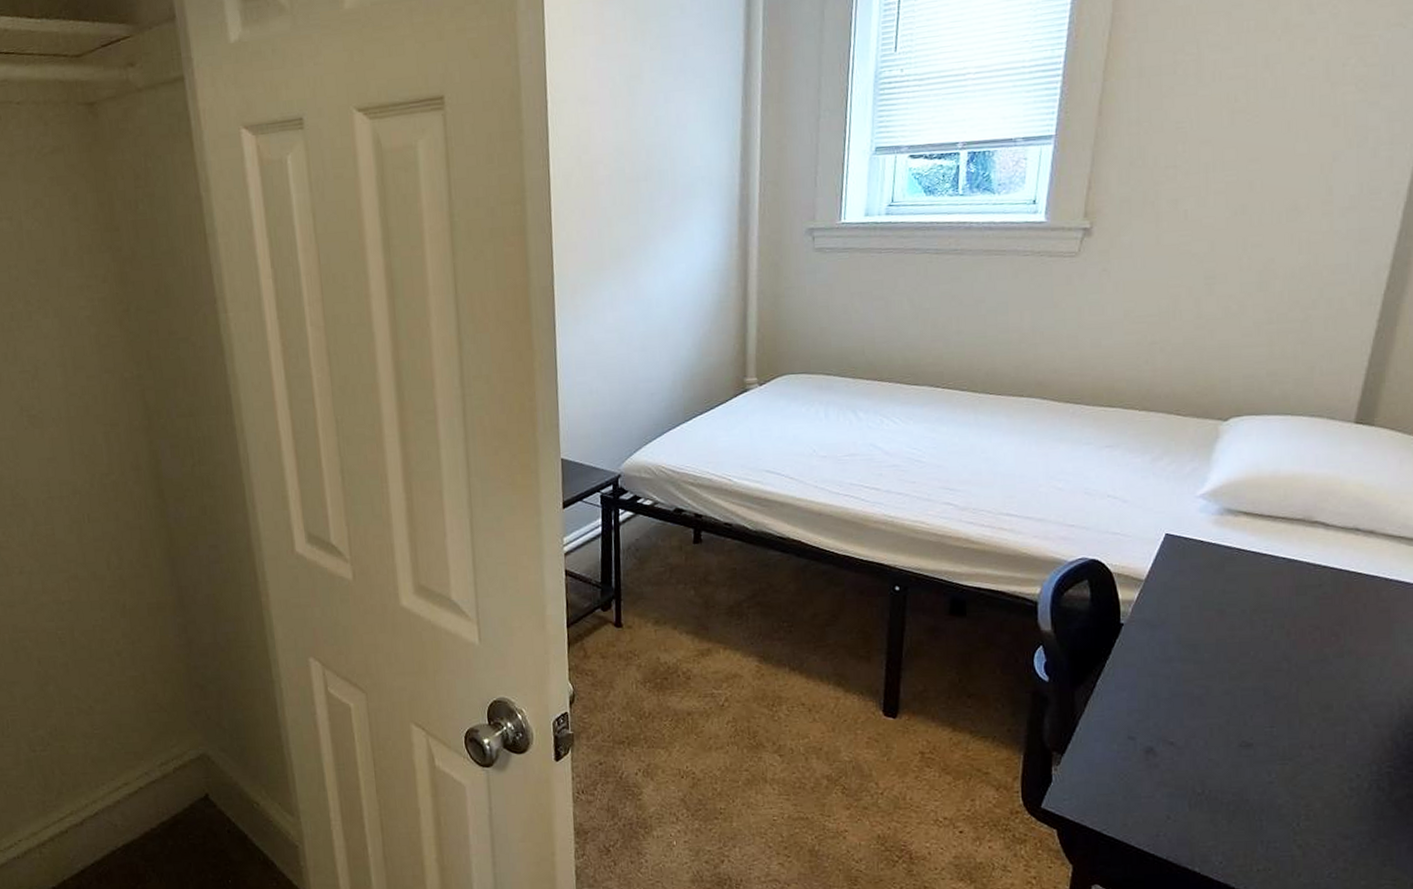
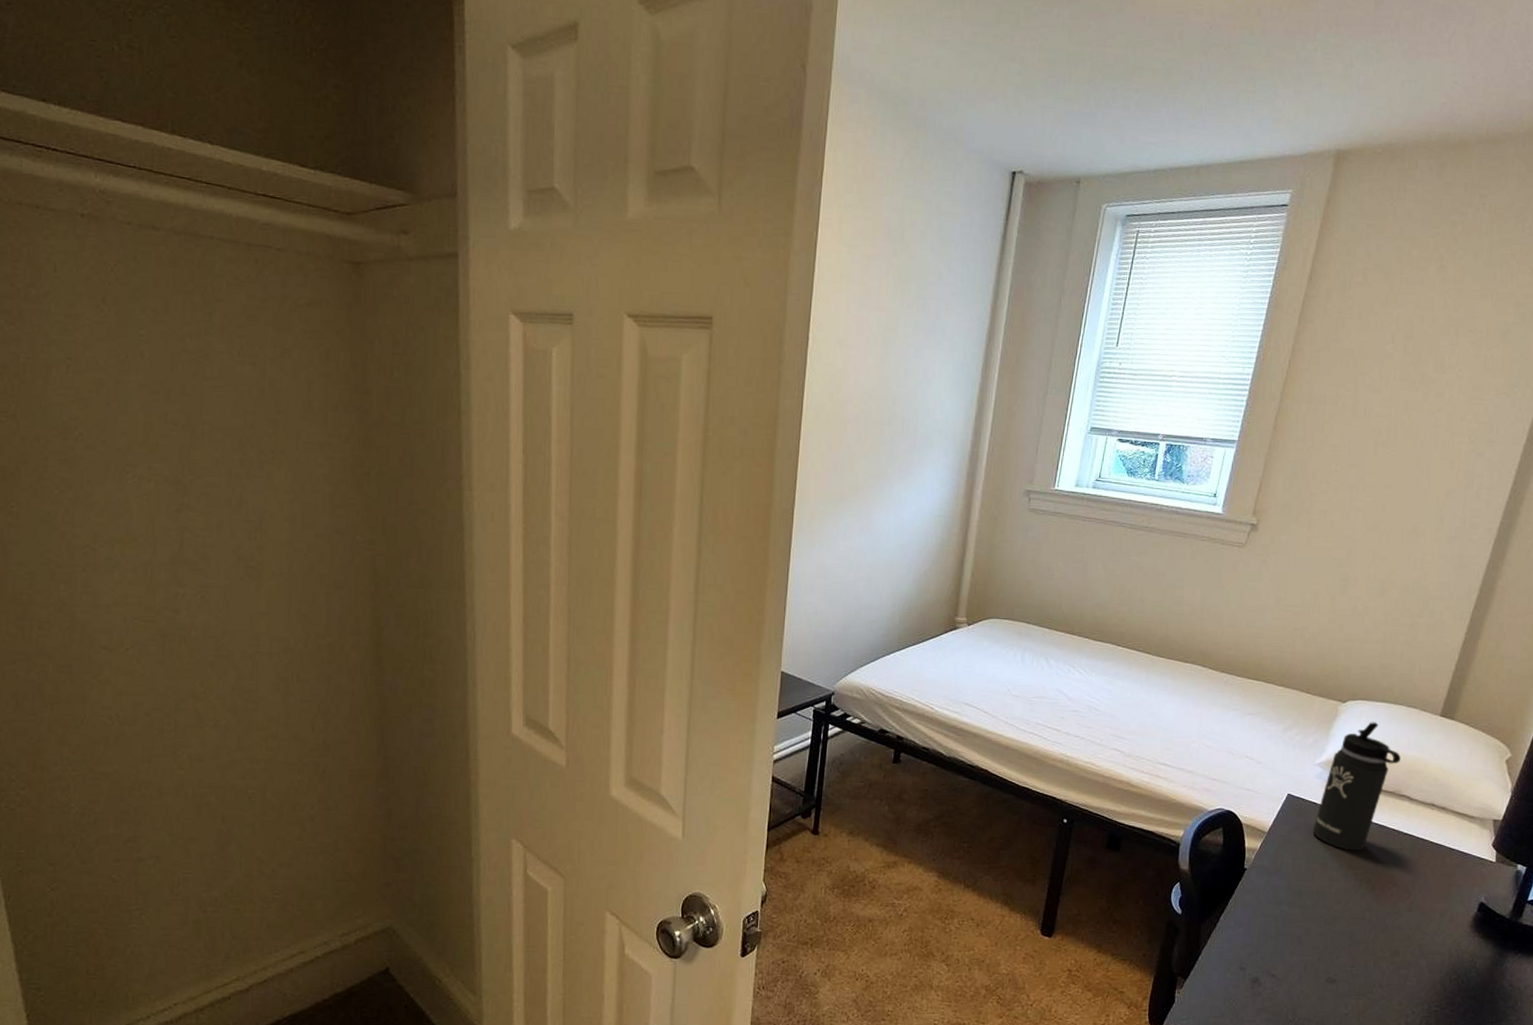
thermos bottle: none [1202,439,1307,593] -> present [1312,722,1401,851]

